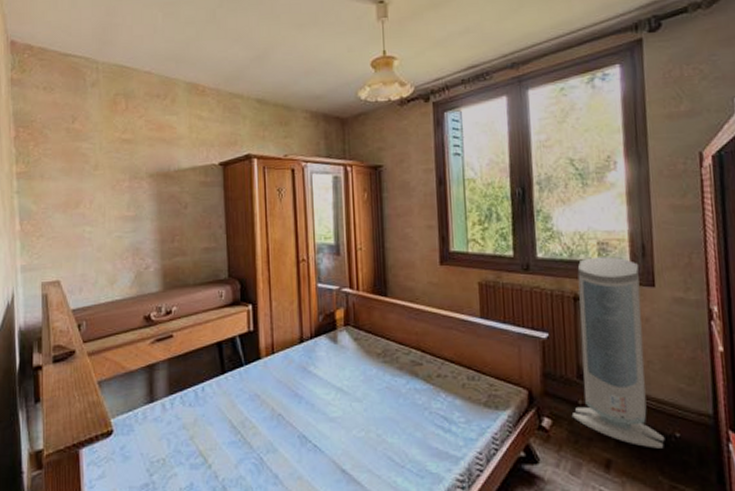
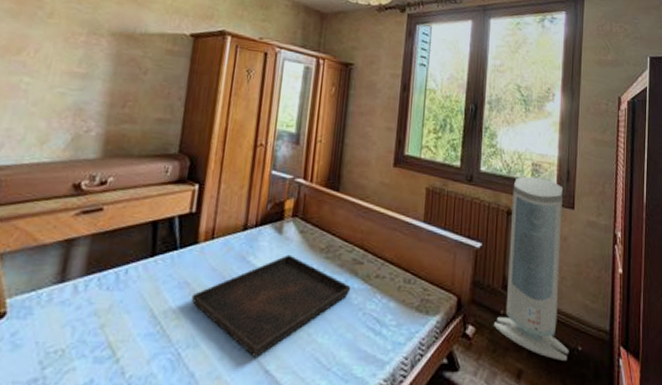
serving tray: none [263,362,414,458] -> present [191,254,351,357]

